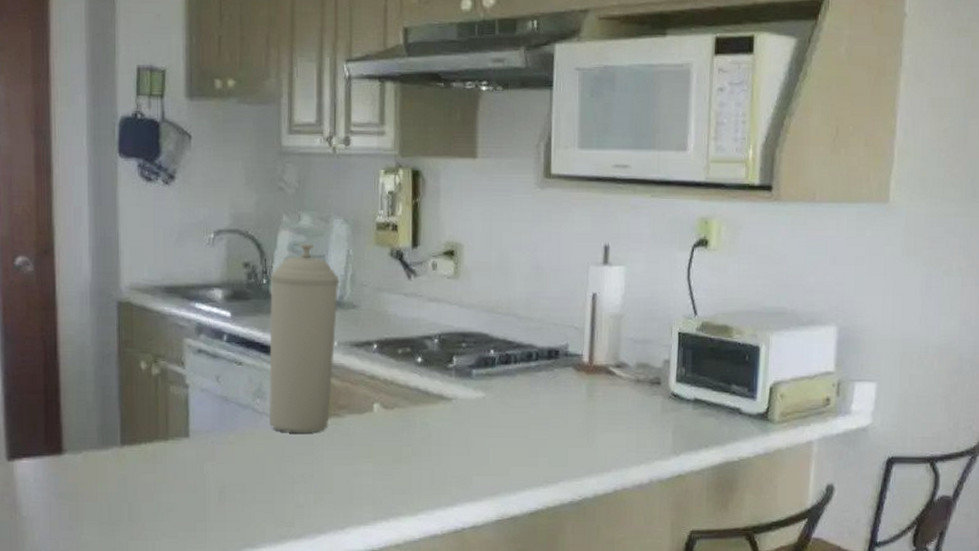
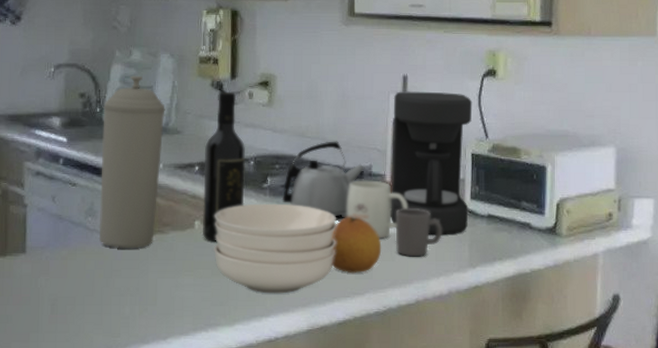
wine bottle: none [381,261,429,426] -> present [202,91,246,241]
bowl: none [395,385,529,482] -> present [214,203,337,294]
kettle: none [468,317,561,402] -> present [281,141,365,218]
fruit: none [524,399,578,461] -> present [332,216,382,274]
mug: none [539,360,607,424] -> present [346,180,407,239]
coffee maker: none [588,263,681,421] -> present [391,91,473,235]
mug: none [591,390,644,444] -> present [394,207,442,257]

